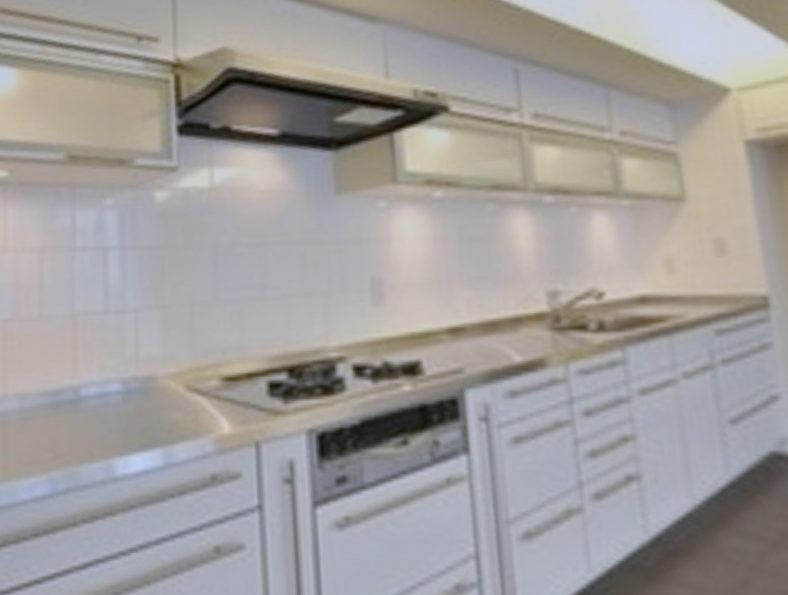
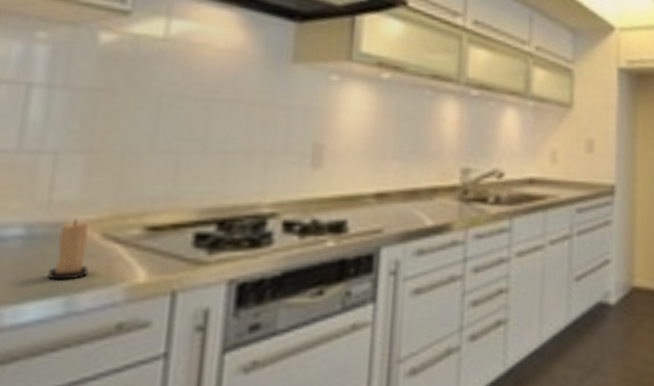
candle: none [147,372,179,432] -> present [48,218,89,280]

